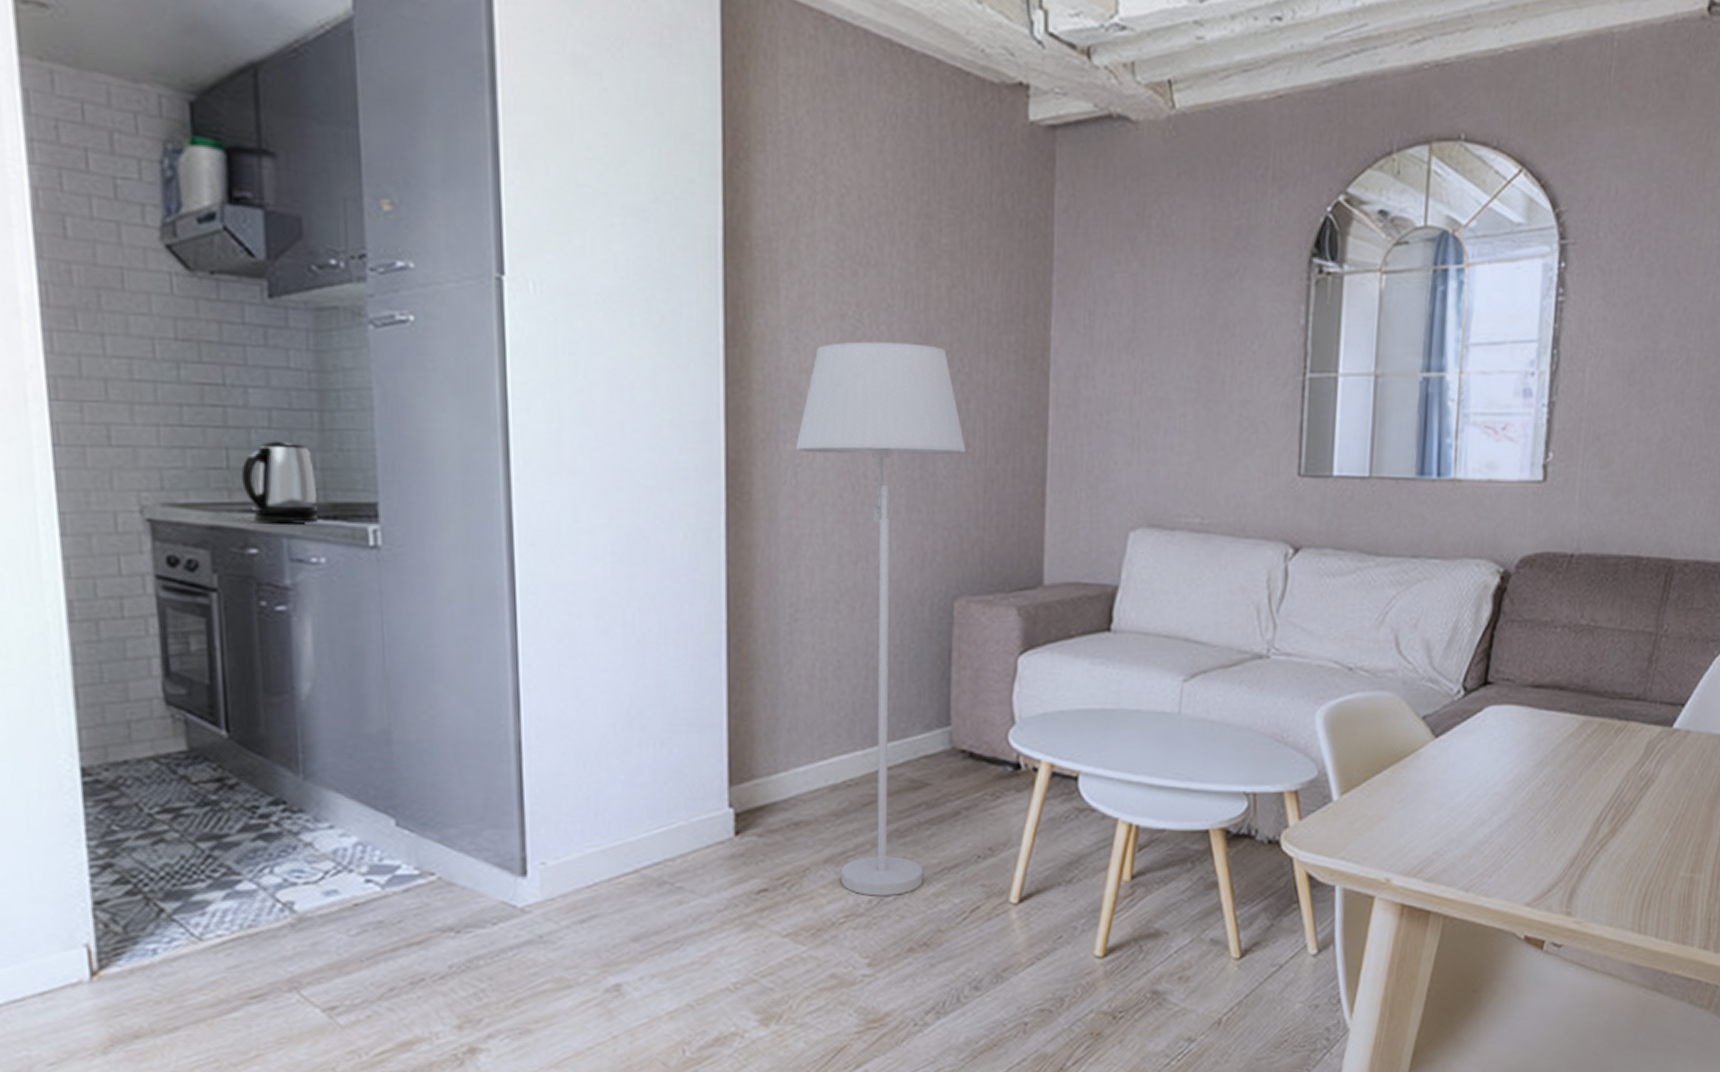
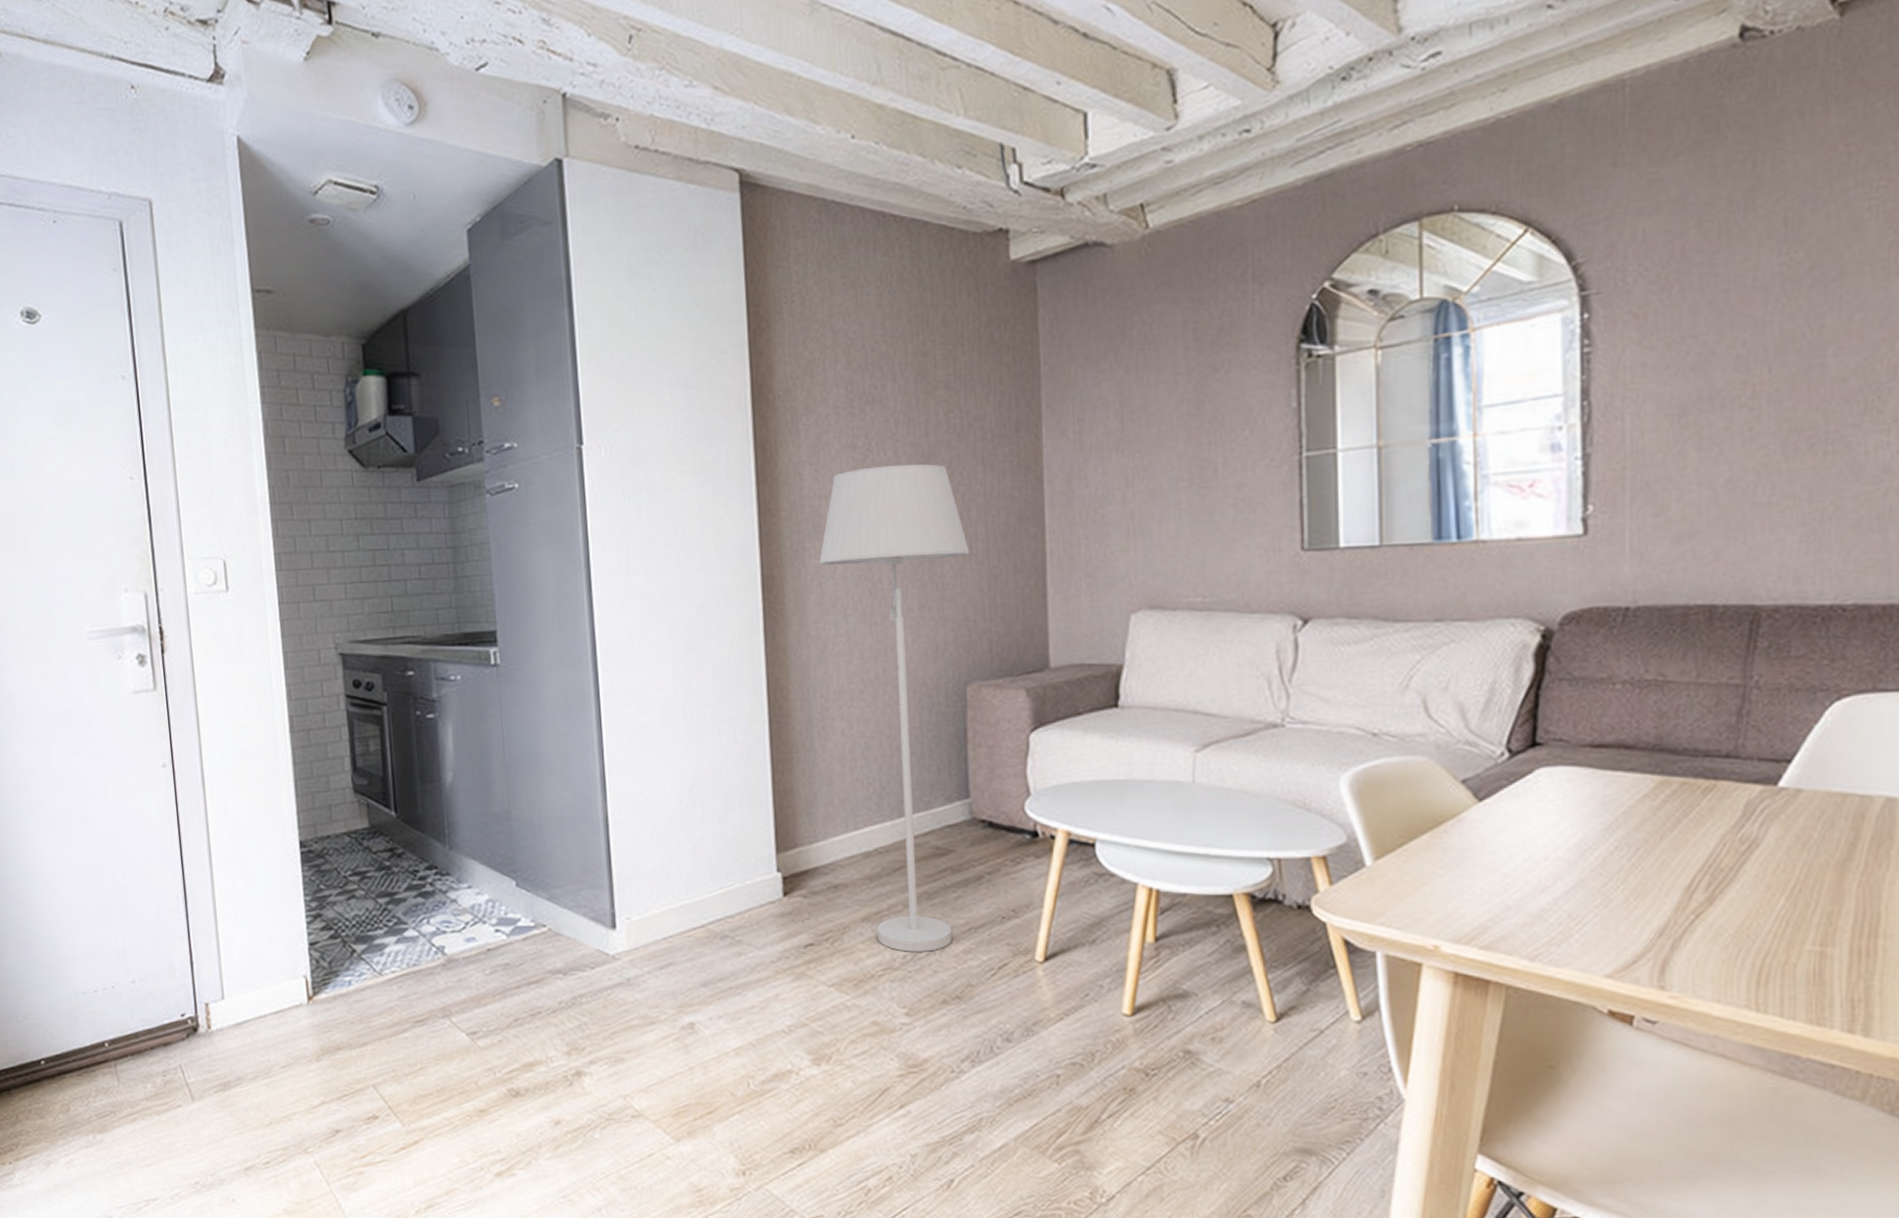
kettle: present [241,441,319,524] -> none [401,588,455,652]

